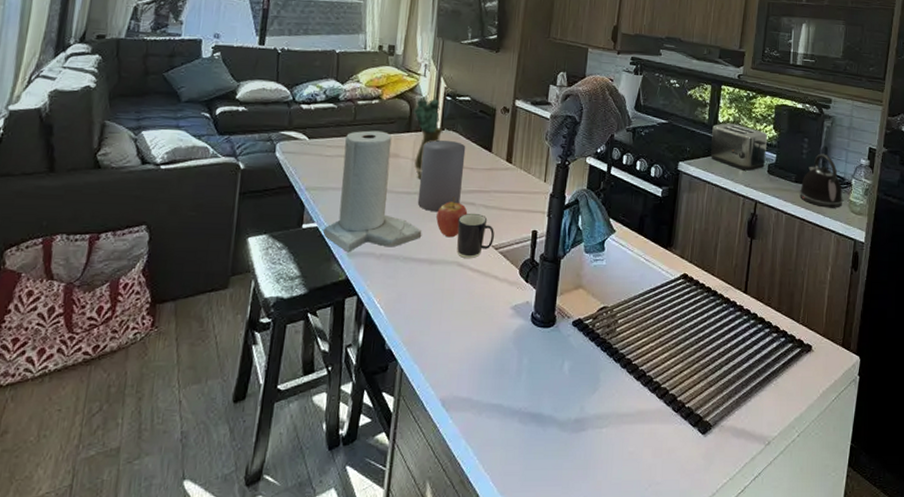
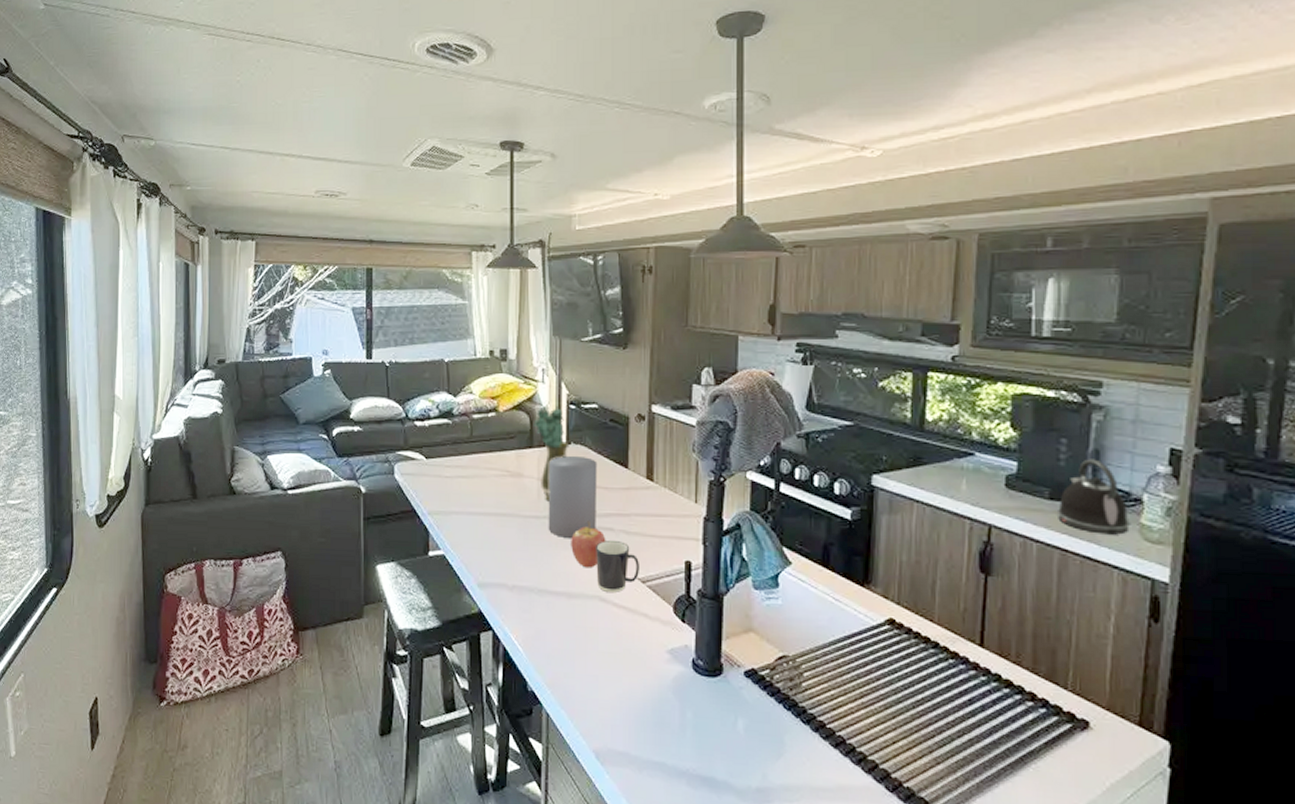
paper towel: present [322,130,422,253] -> none [450,447,556,583]
toaster: present [711,123,767,171] -> none [918,422,1002,485]

